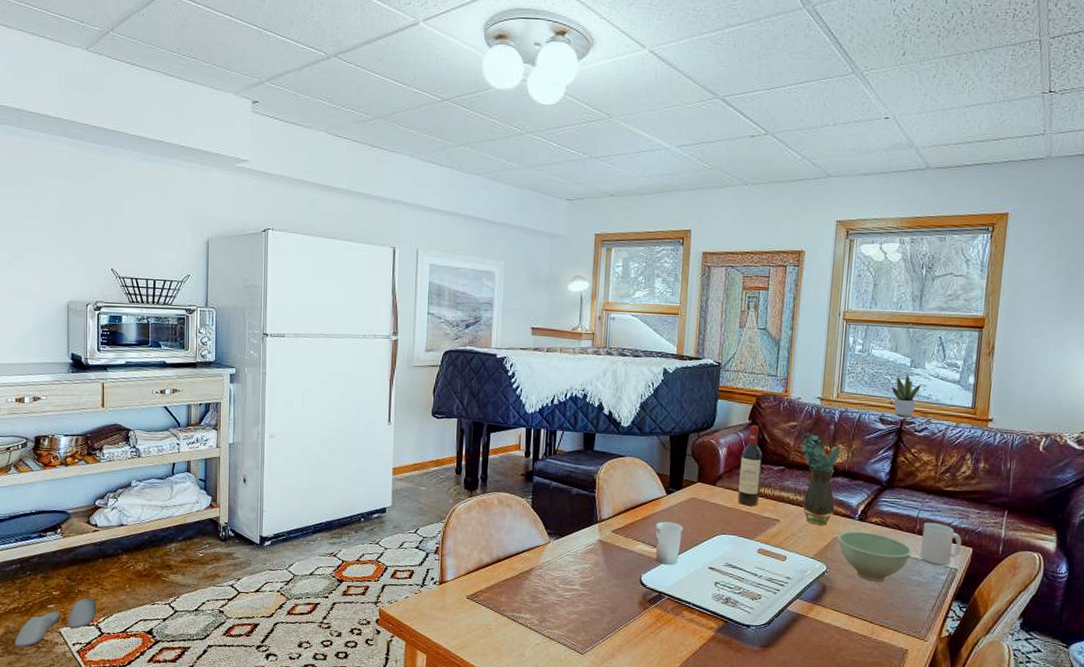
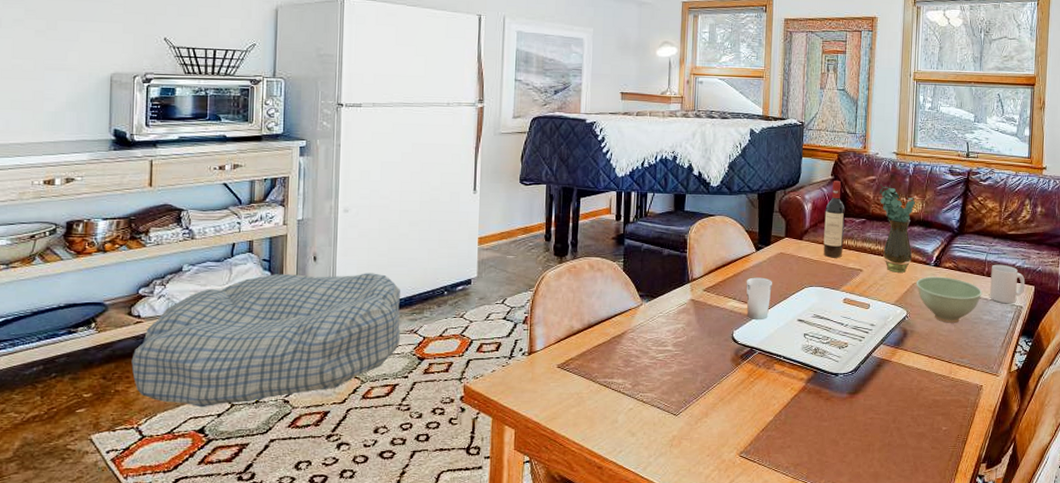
slippers: present [15,598,96,648] -> none [33,398,137,462]
dog bed: none [91,493,321,612] -> present [131,273,400,408]
potted plant: present [892,374,922,417] -> none [959,128,985,168]

